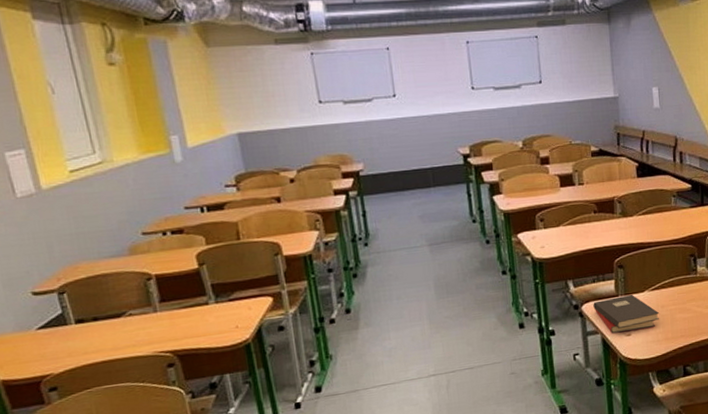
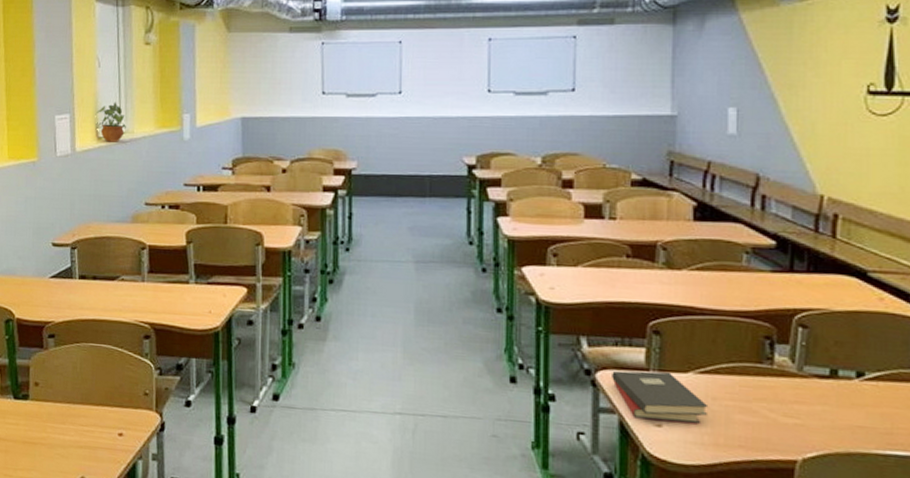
potted plant: none [59,130,103,175] -> present [95,102,126,142]

